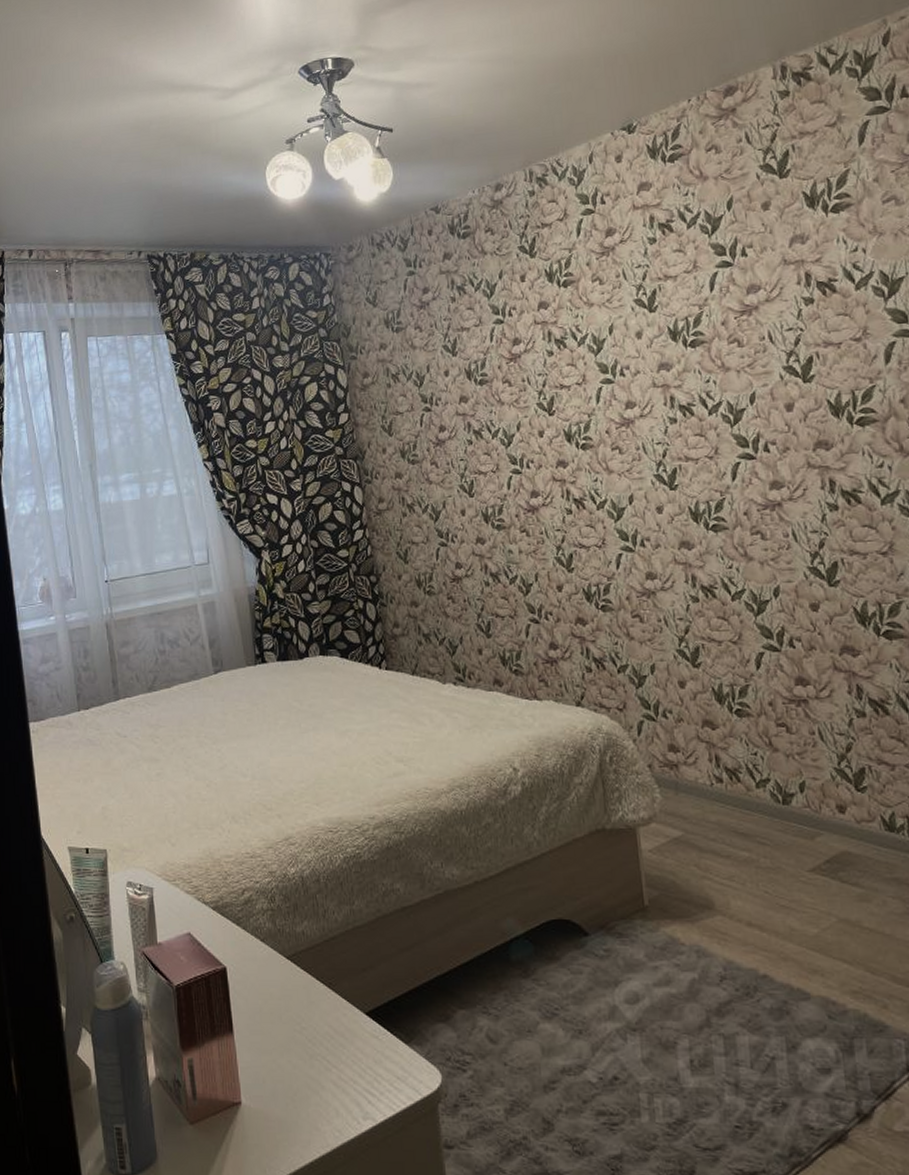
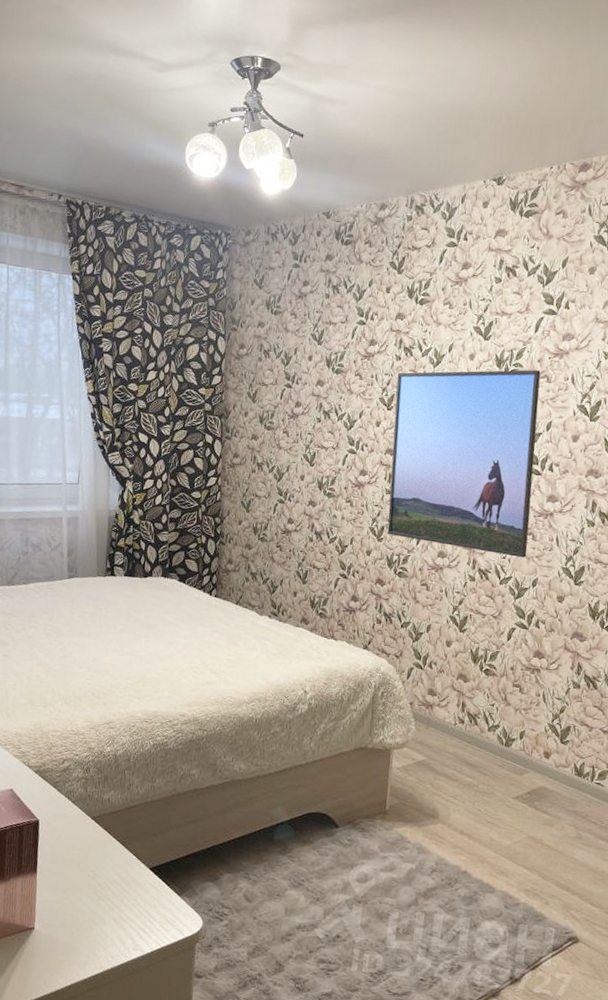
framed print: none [553,334,759,564] -> present [387,369,541,558]

